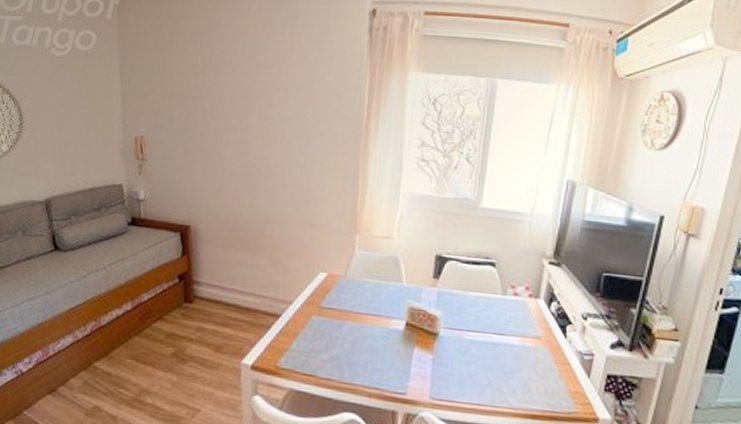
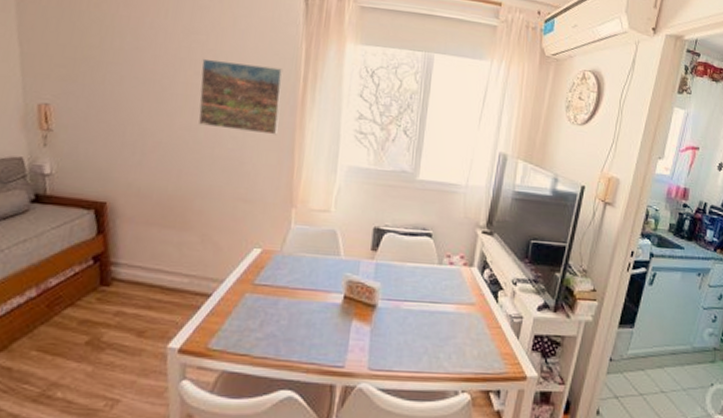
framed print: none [270,91,349,163] -> present [198,58,284,135]

